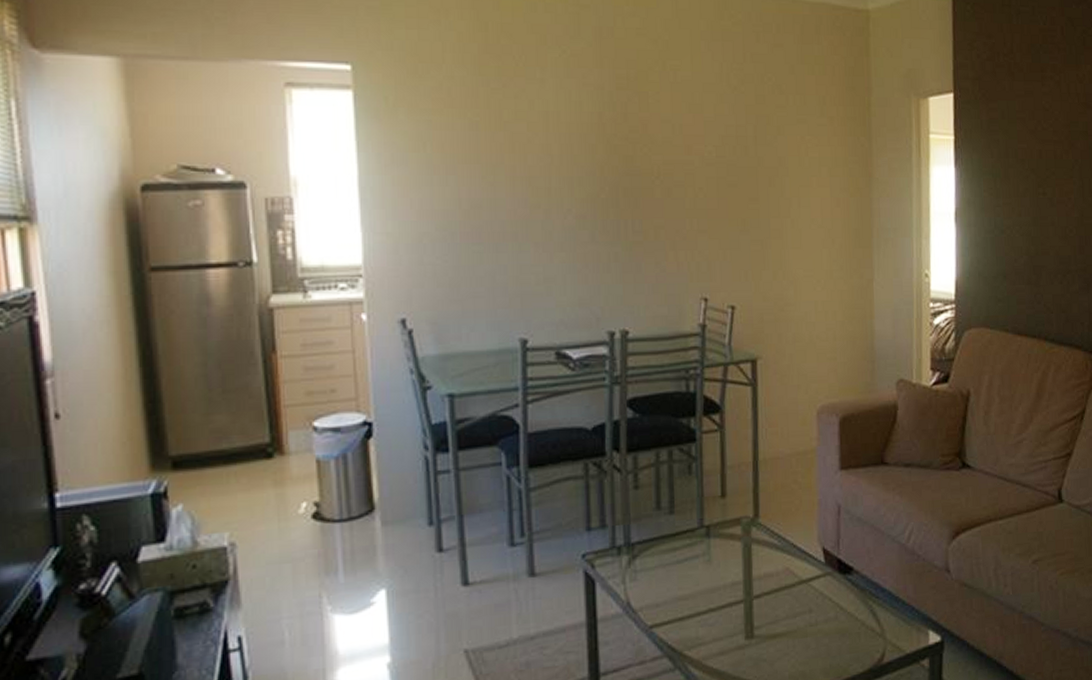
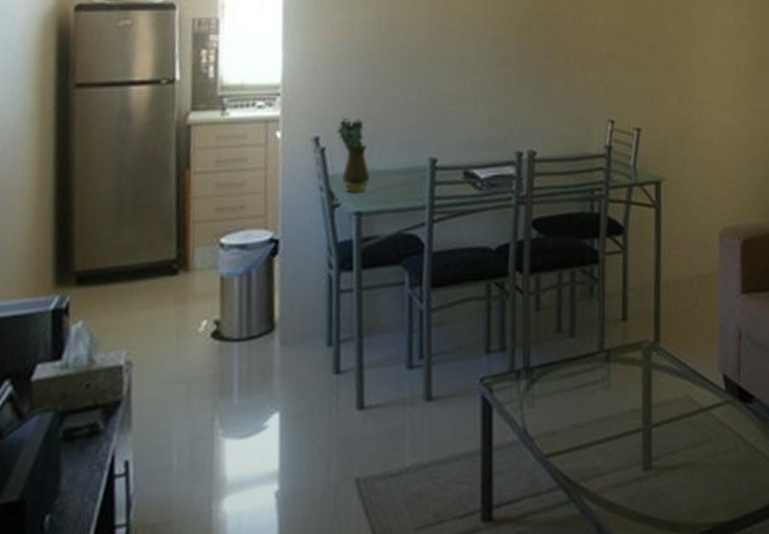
vase: none [424,297,460,375] -> present [337,116,370,193]

